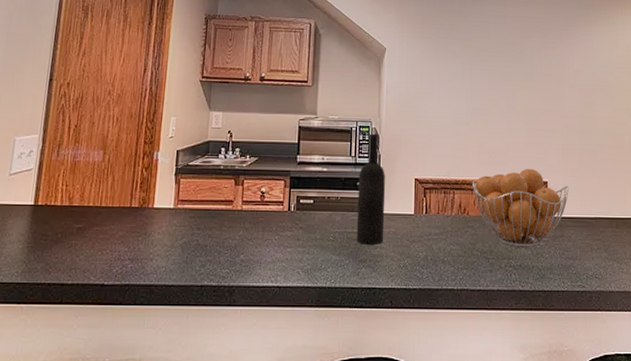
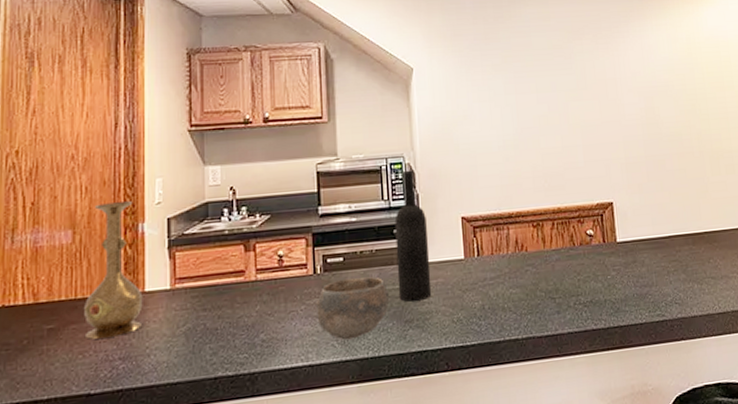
vase: none [105,132,152,241] -> present [84,201,143,339]
bowl: none [287,218,349,270] -> present [316,276,390,340]
fruit basket: present [471,168,569,247] -> none [527,189,638,281]

